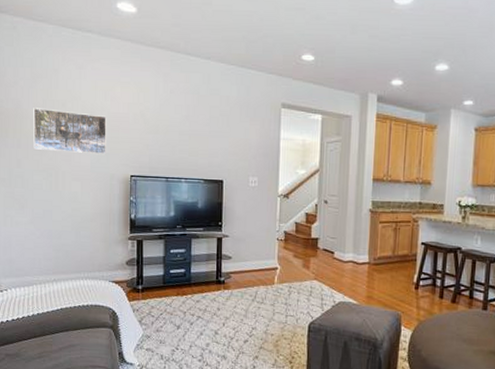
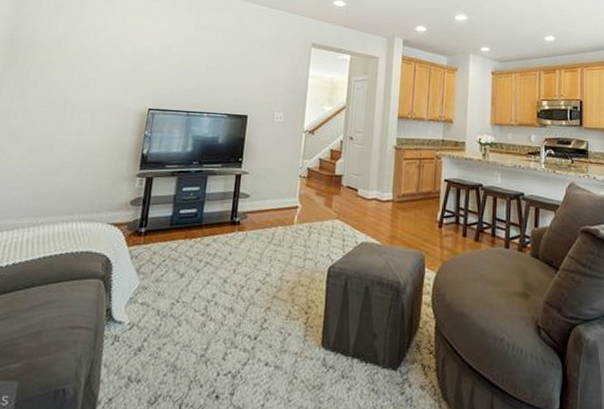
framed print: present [33,108,106,155] -> none [43,38,131,88]

